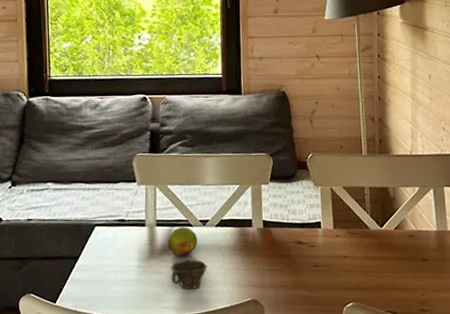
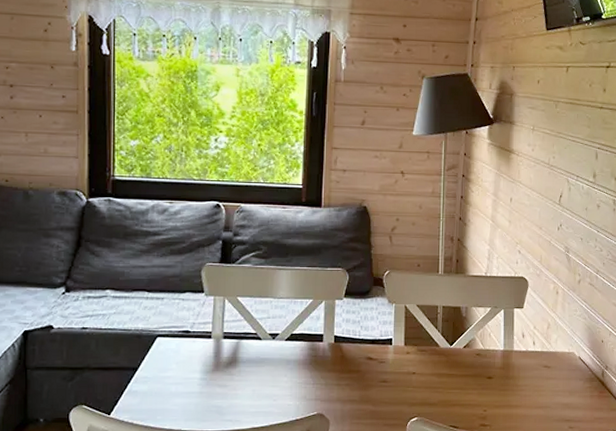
fruit: present [167,227,198,256] -> none [234,340,266,370]
cup: present [171,259,207,289] -> none [236,373,274,402]

